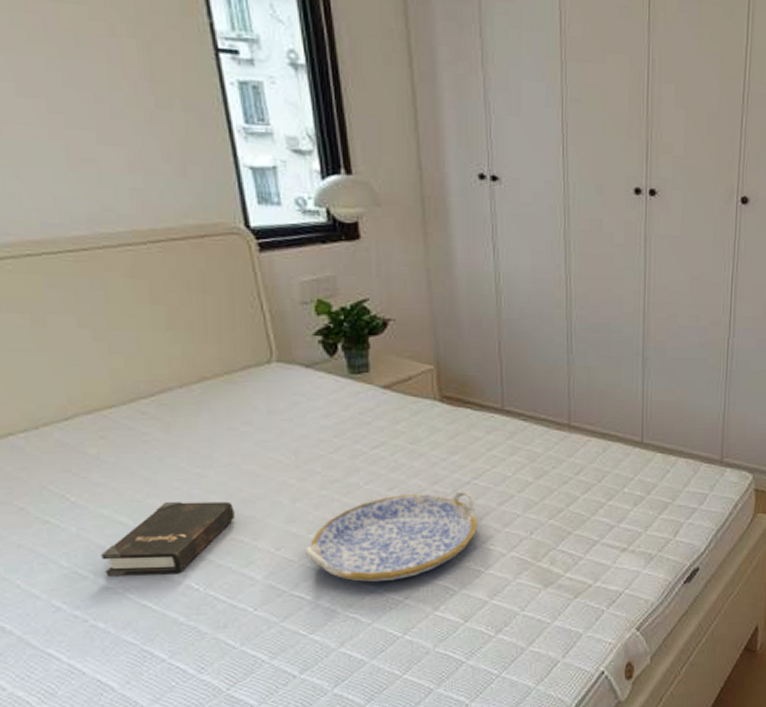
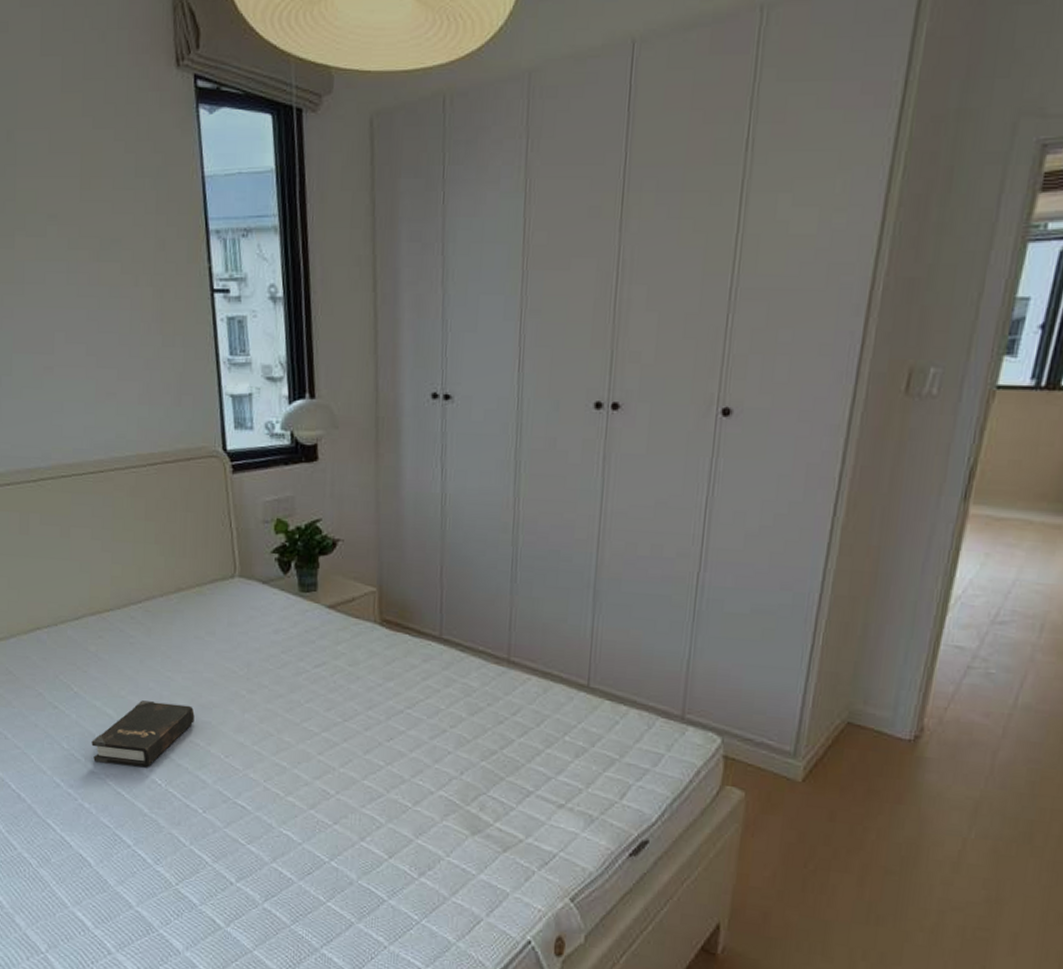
serving tray: present [305,491,478,583] -> none [249,716,408,803]

